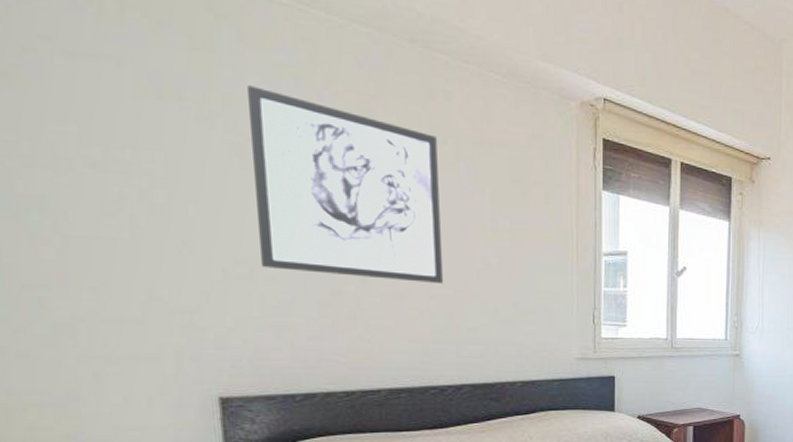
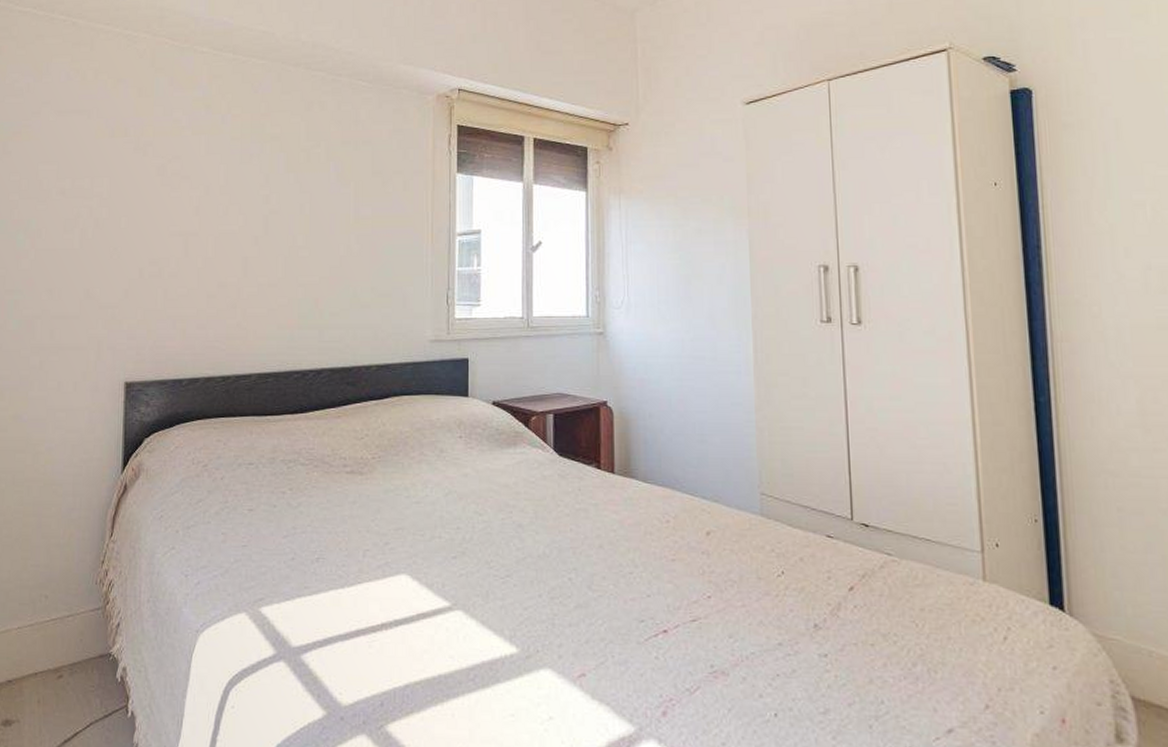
wall art: present [247,85,444,283] -> none [168,118,313,272]

